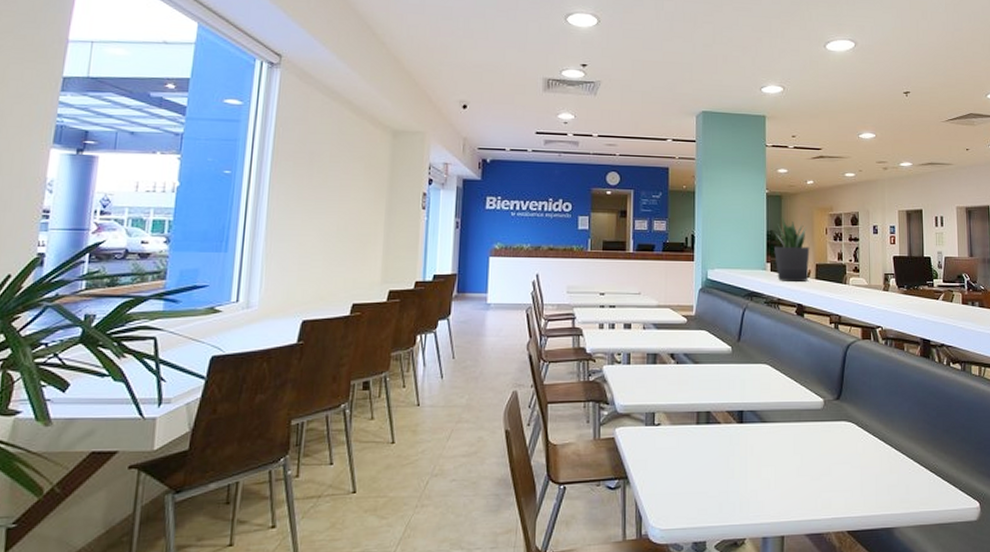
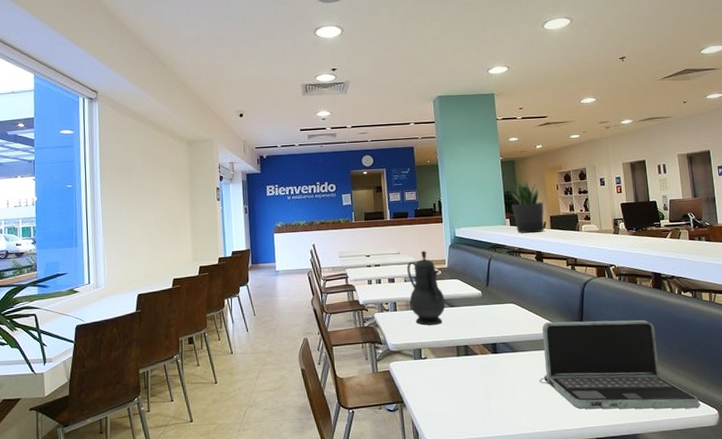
coffeepot: none [647,292,689,384] -> present [407,250,446,326]
laptop: none [788,389,961,500] -> present [539,319,700,409]

